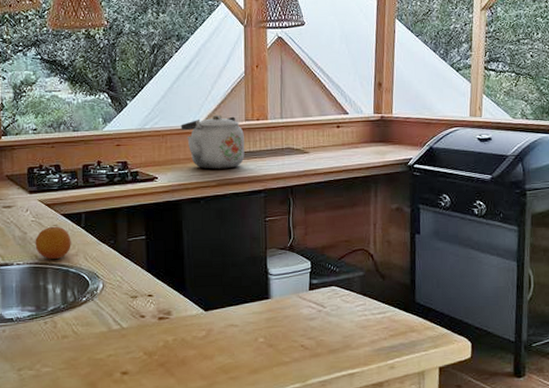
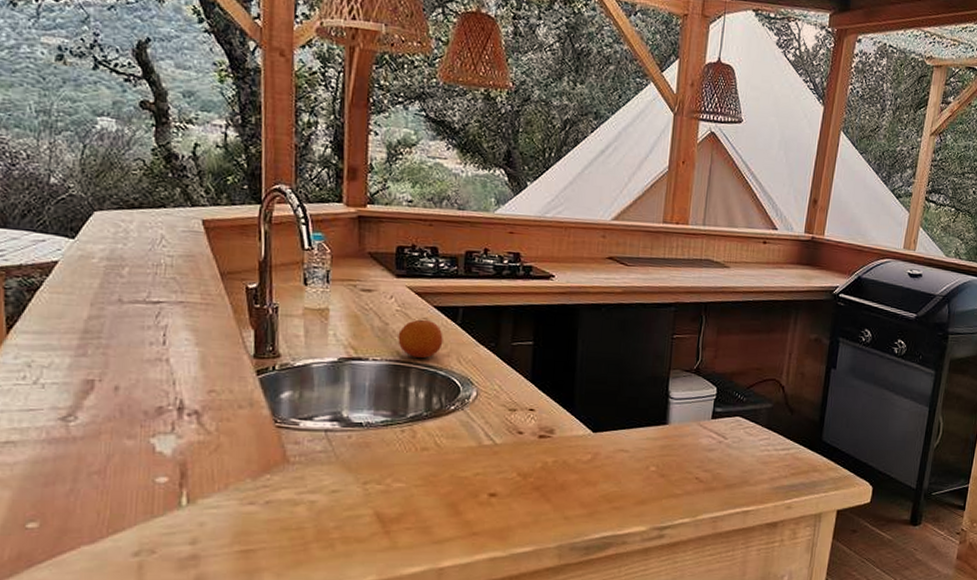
kettle: present [181,114,245,169] -> none [588,211,660,275]

